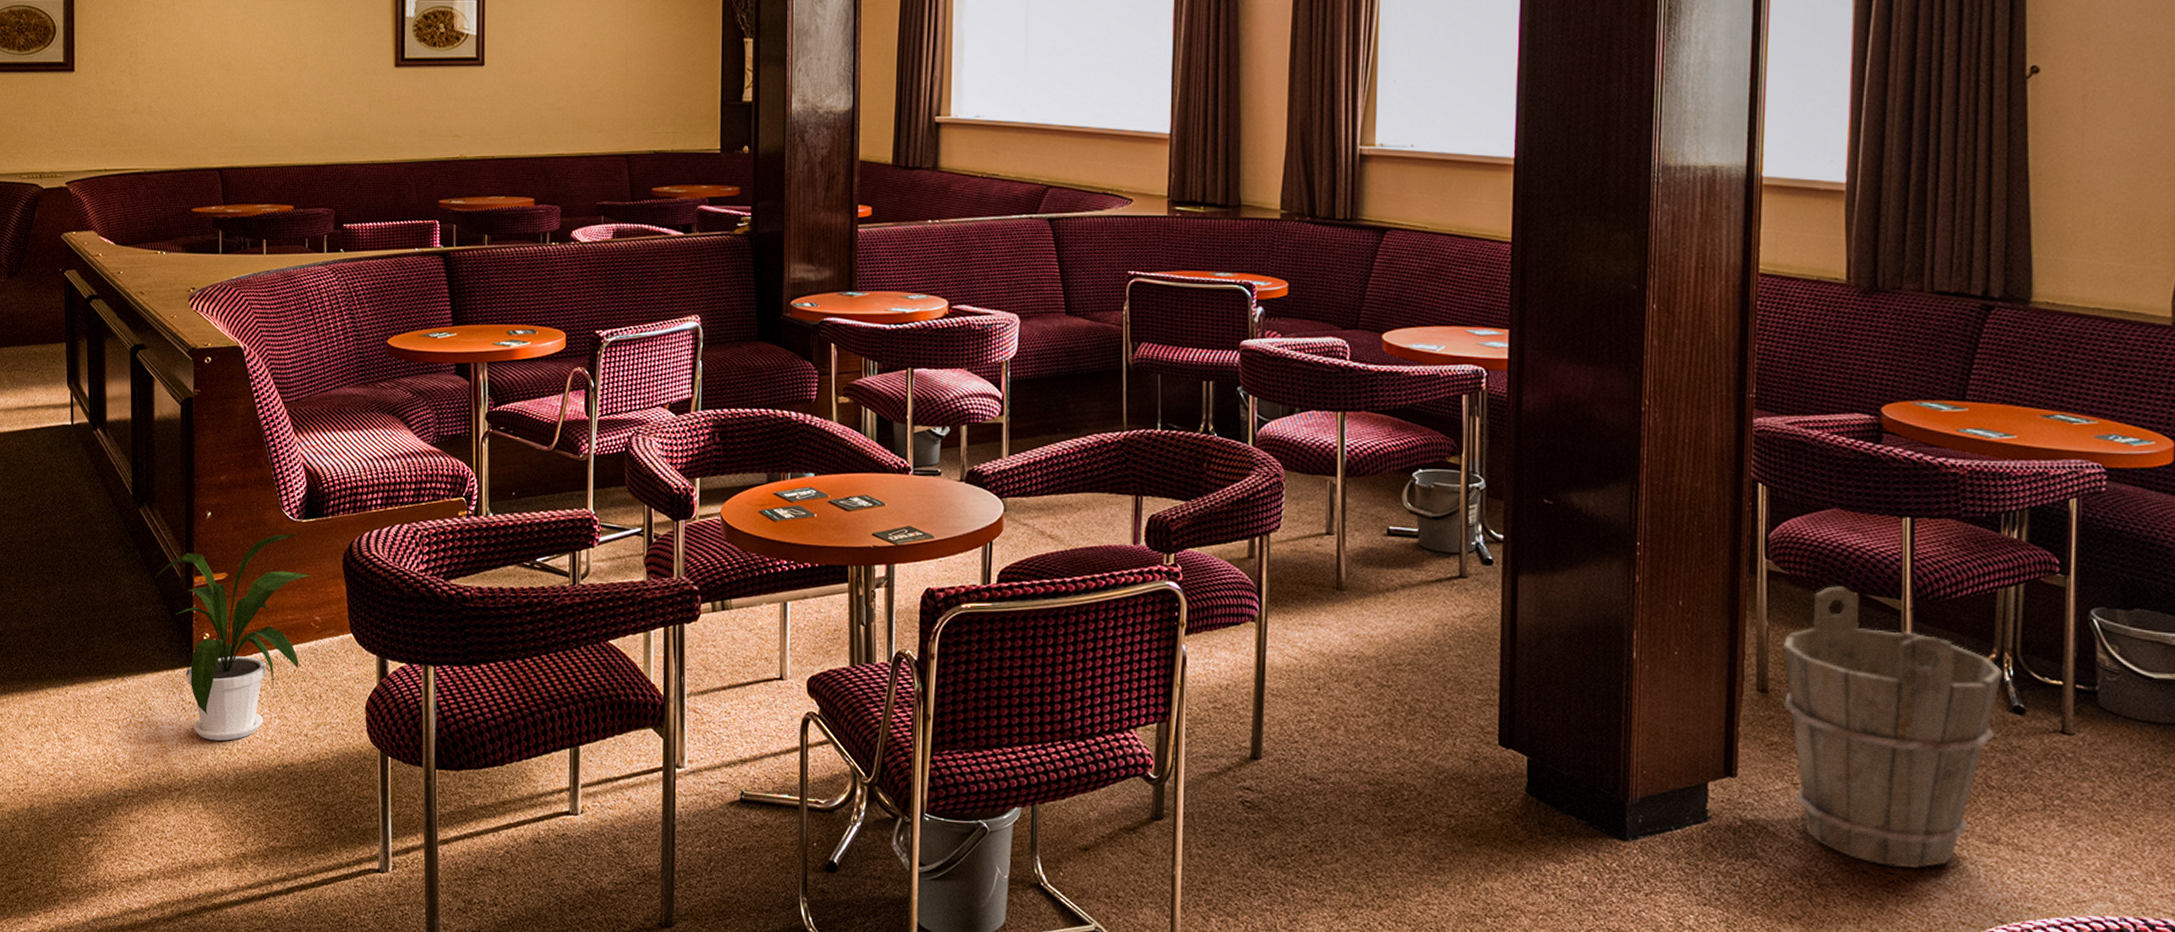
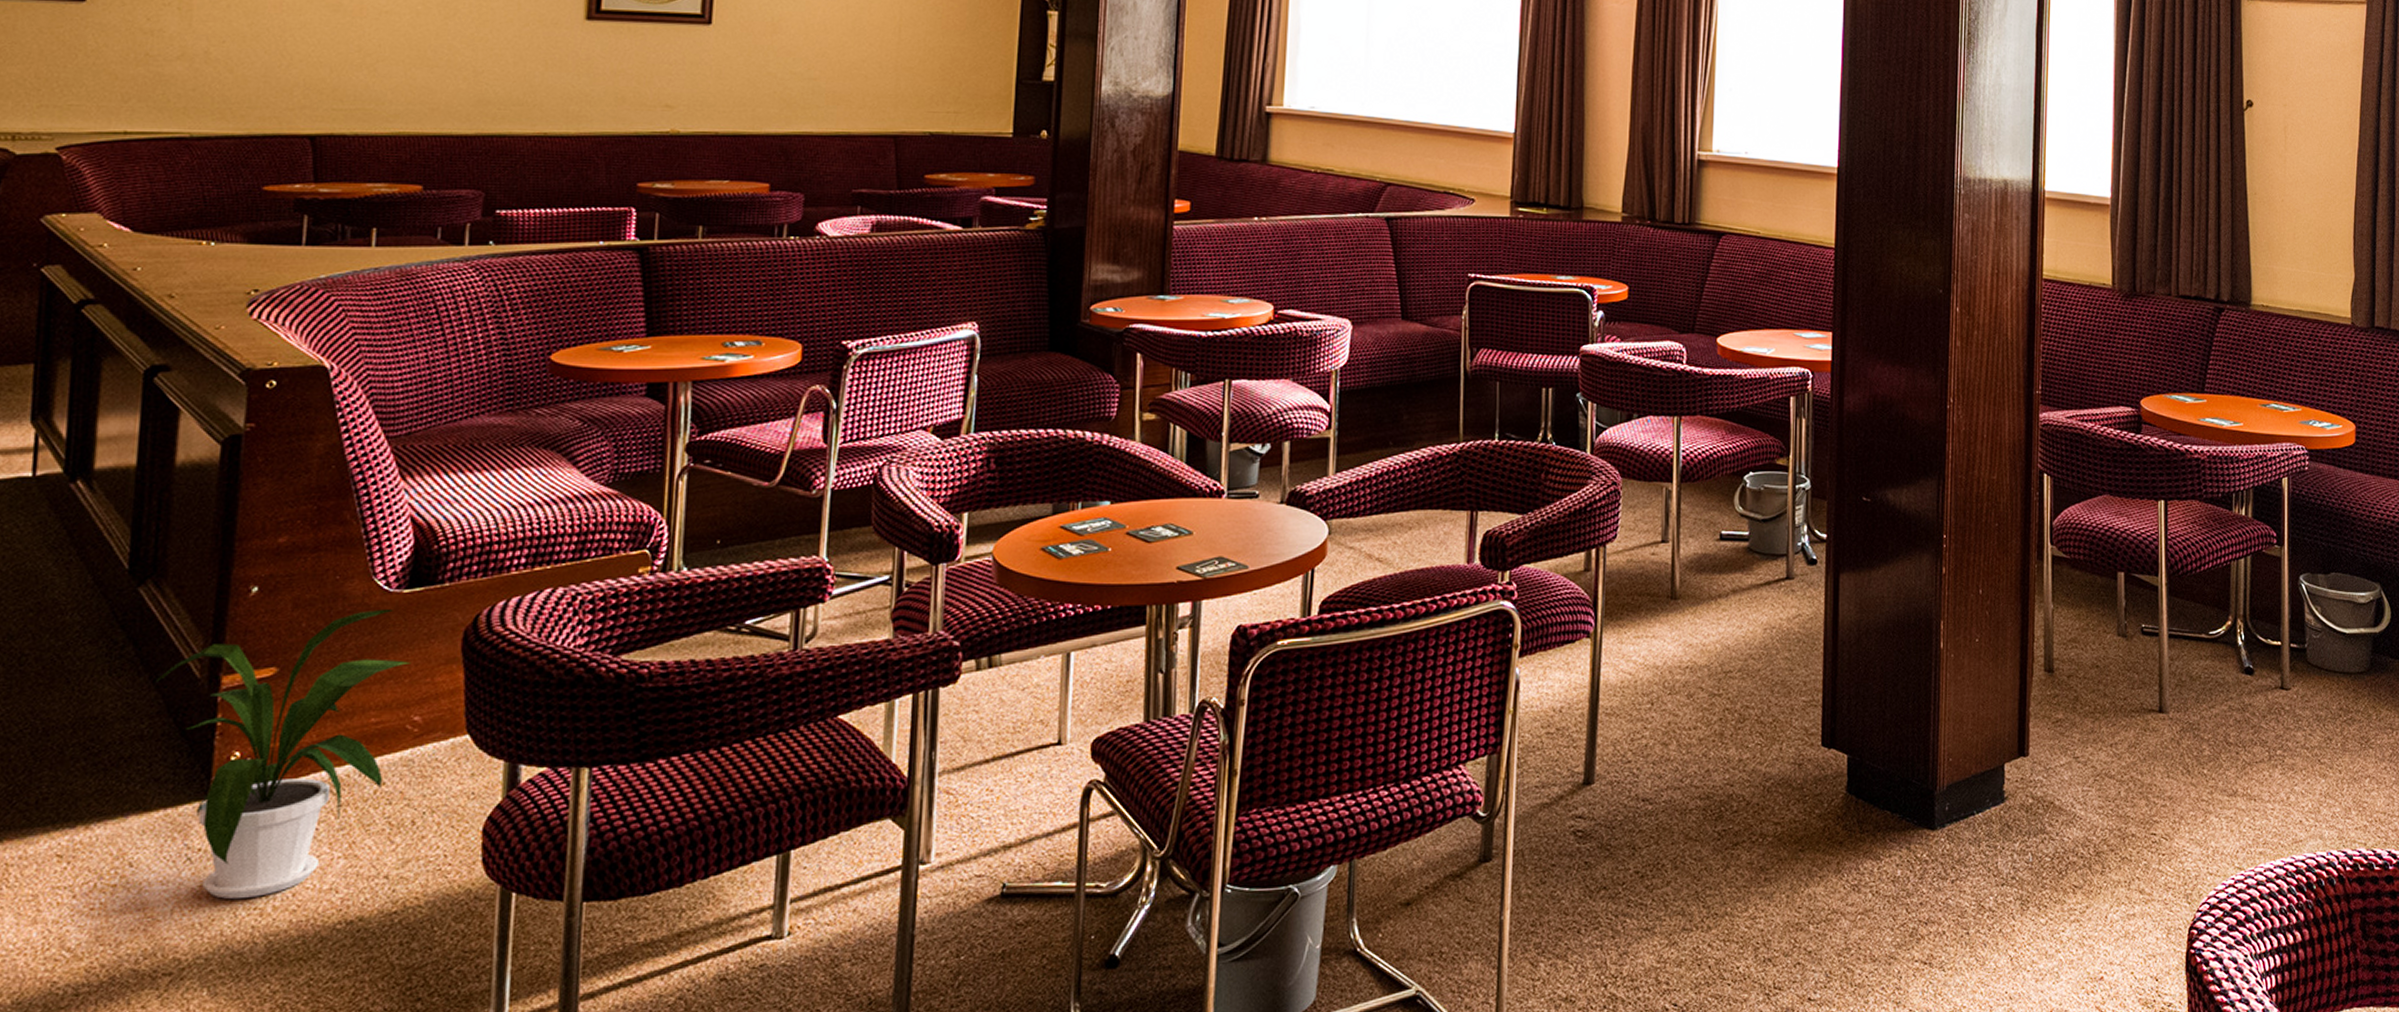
bucket: present [1783,586,2003,868] -> none [2066,567,2237,828]

